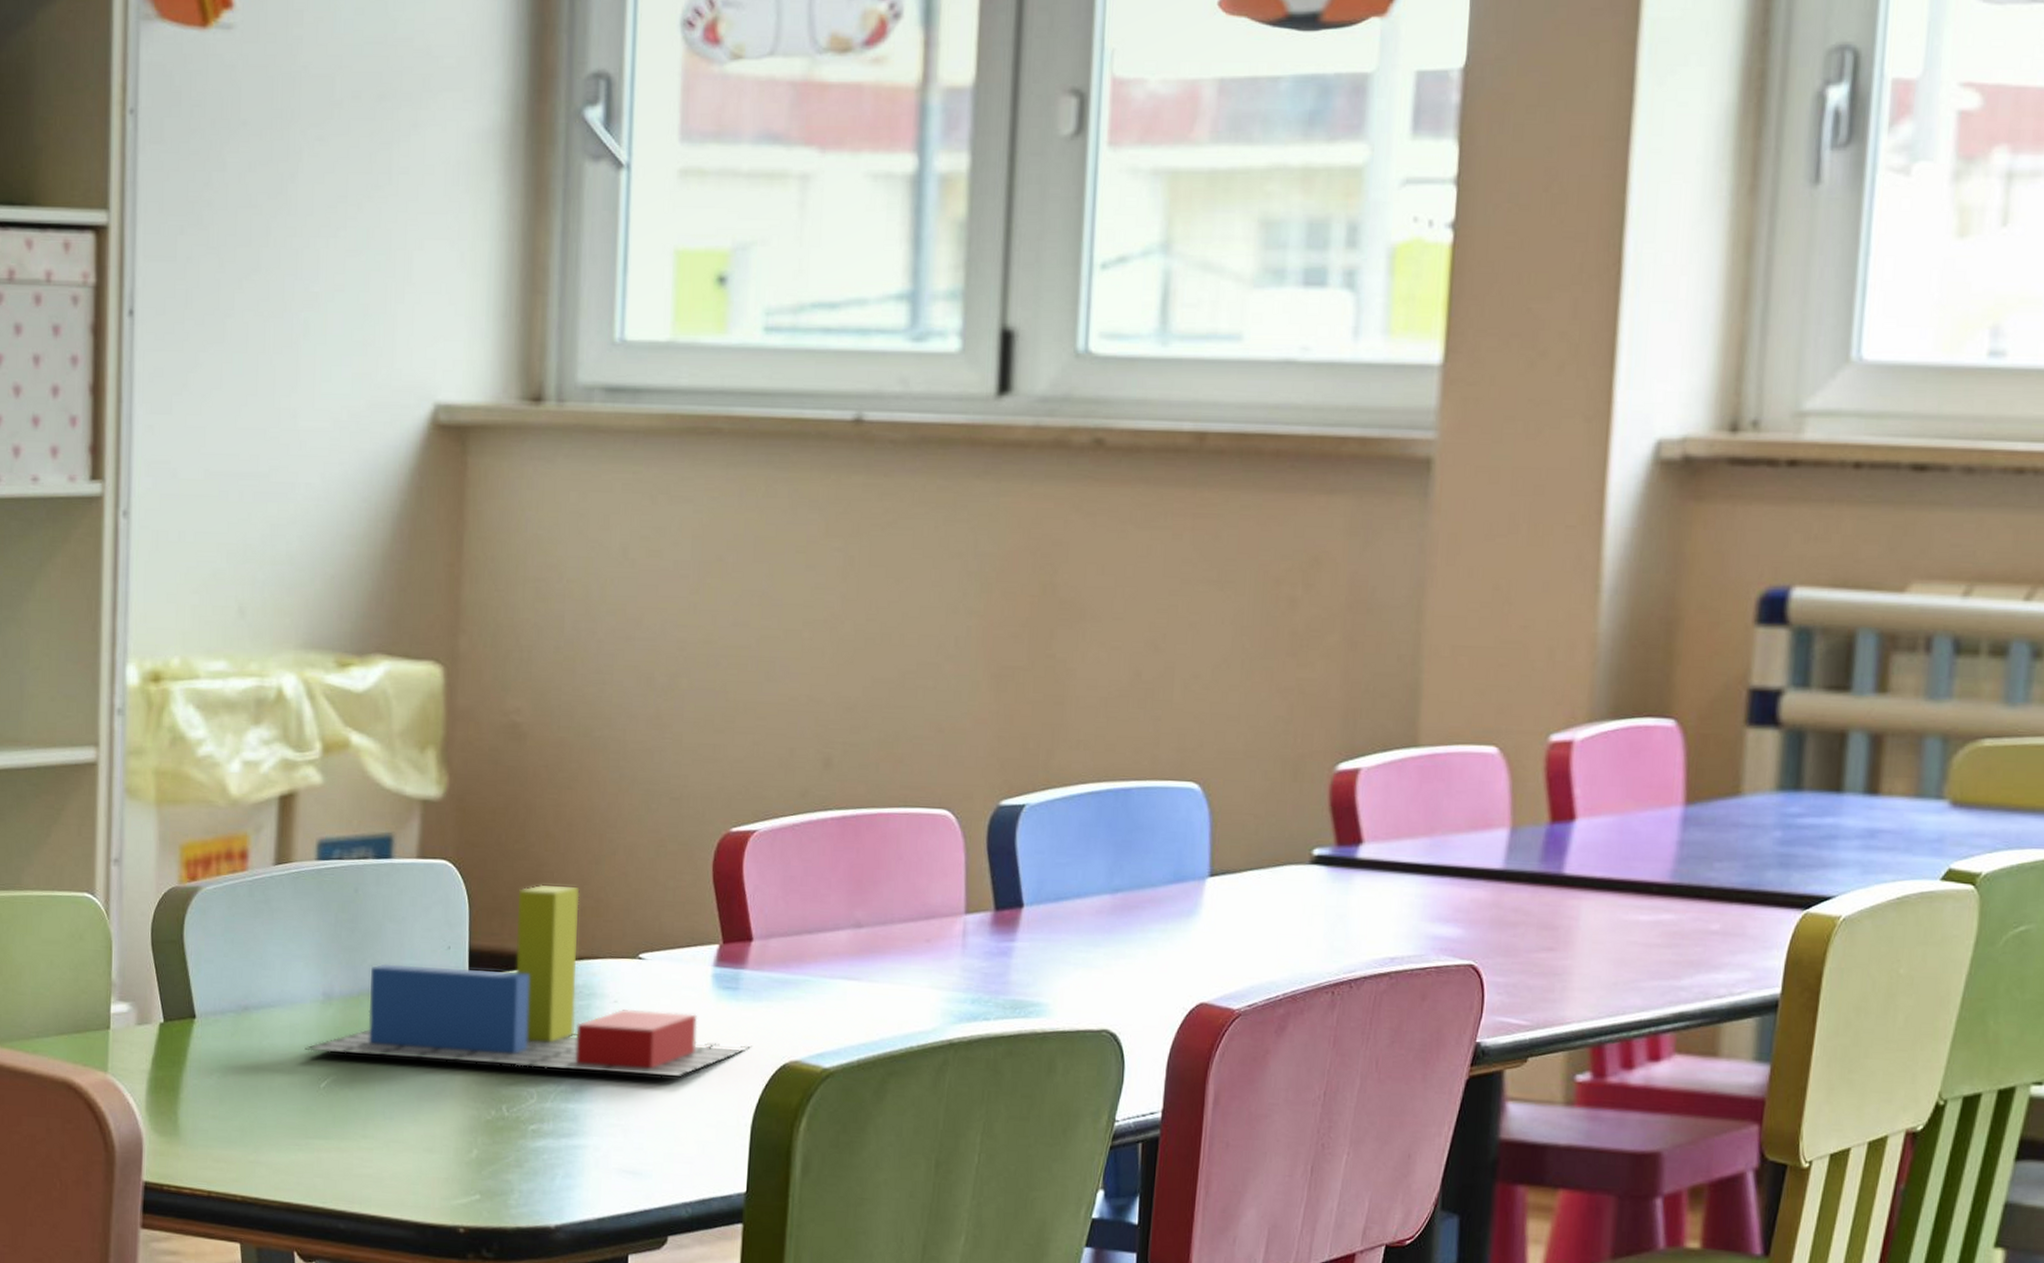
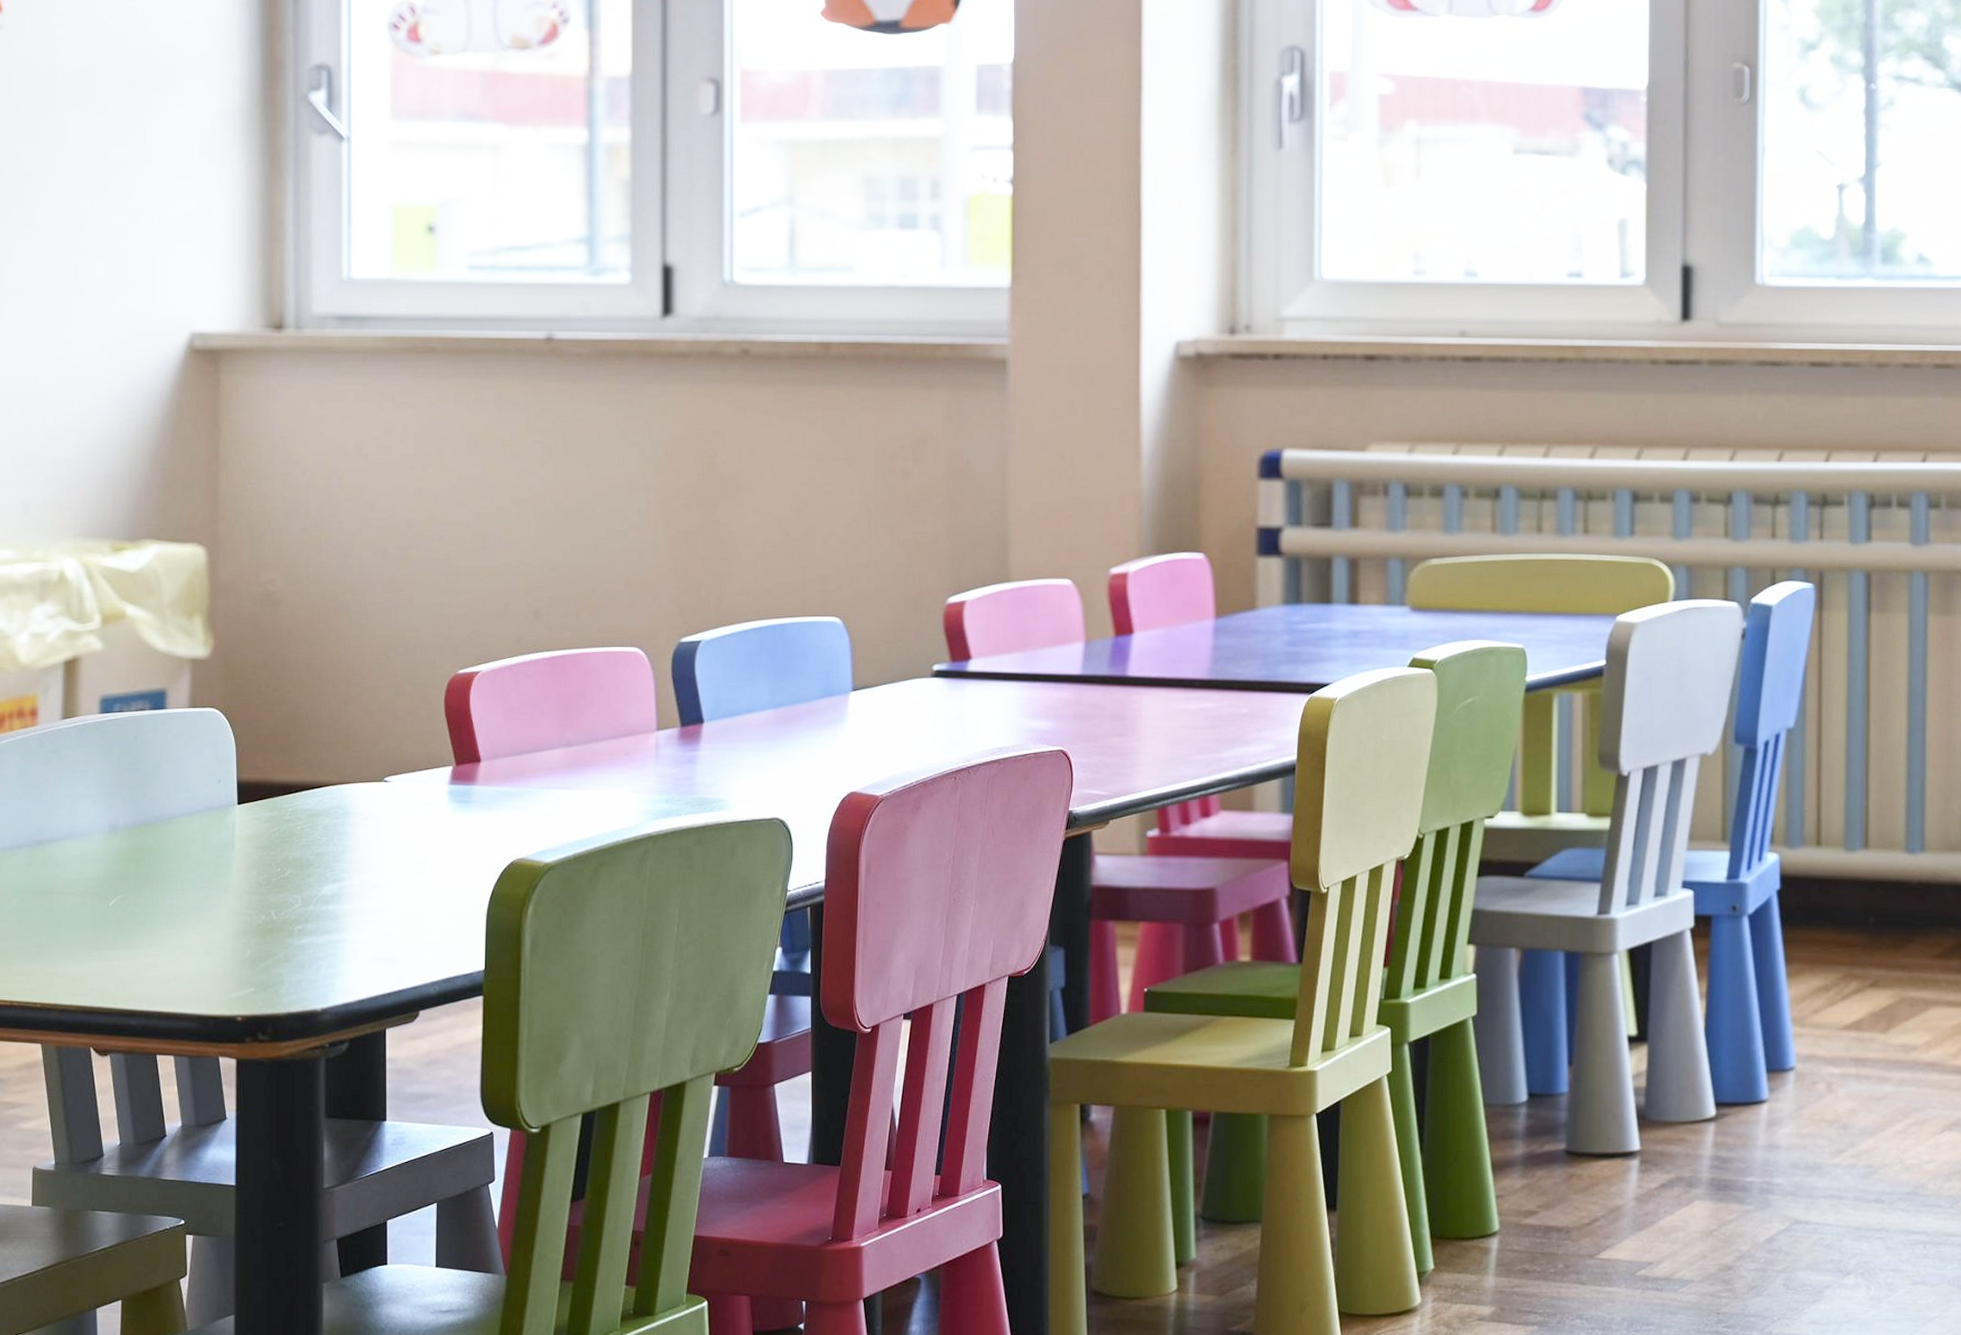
toy blocks: present [305,884,752,1078] -> none [94,724,484,878]

